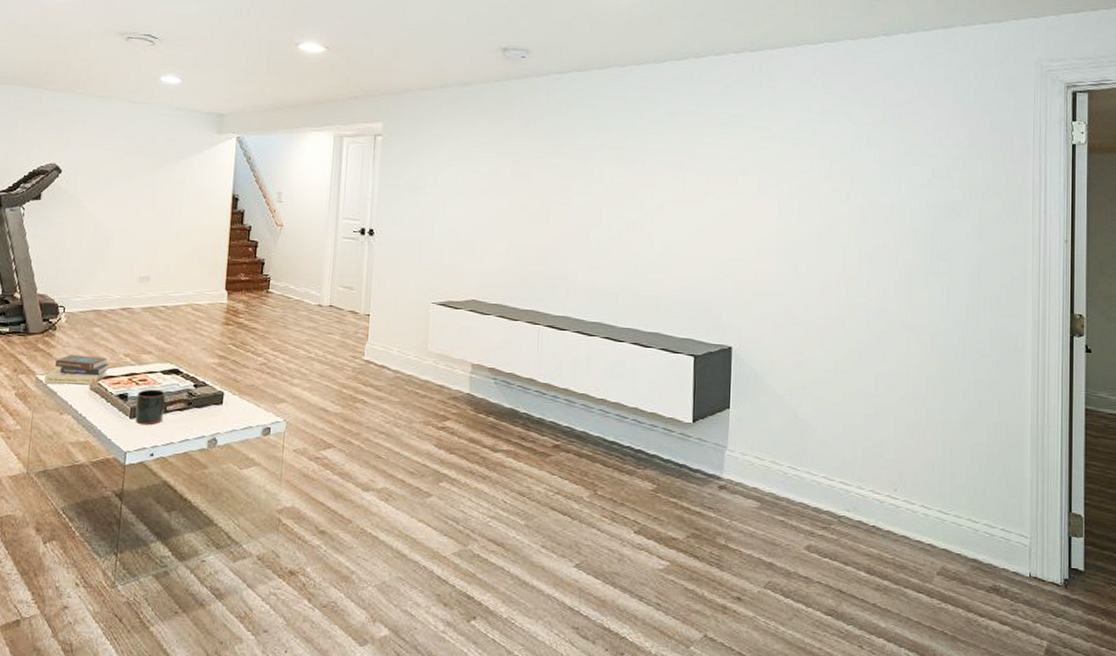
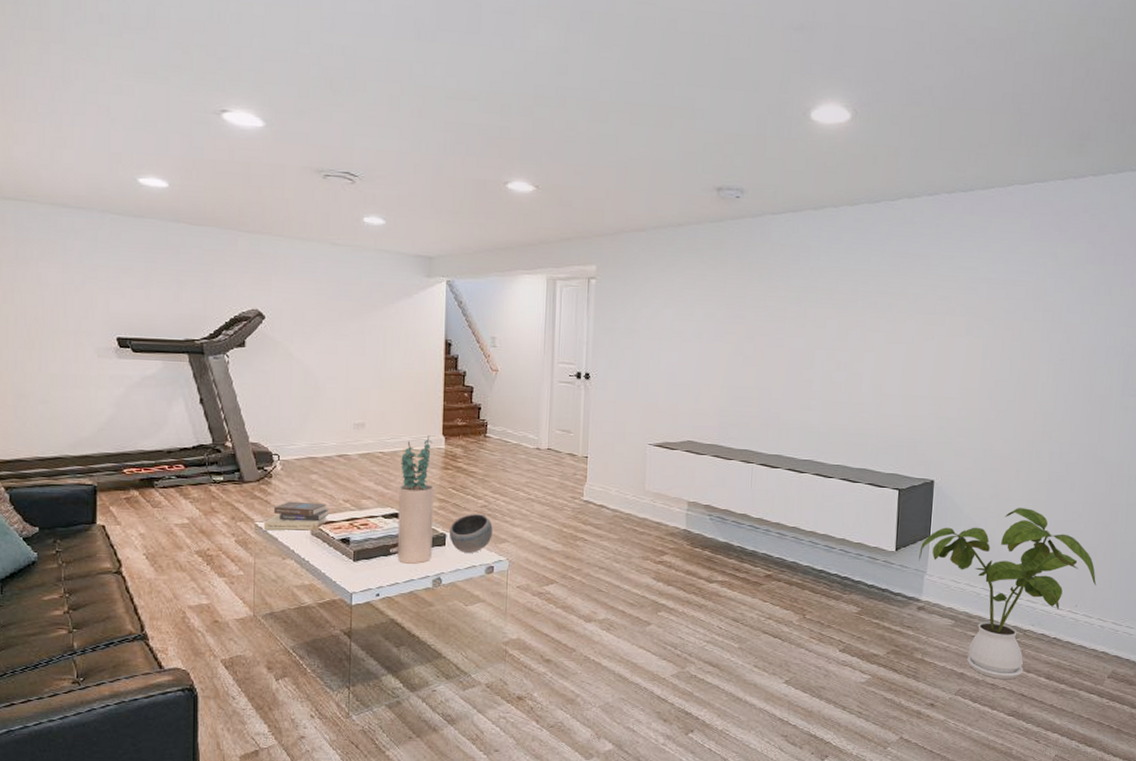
mug: present [135,389,166,425] -> none [359,533,388,567]
vase: none [173,290,215,423] -> present [397,435,434,564]
bowl: none [226,372,271,413] -> present [449,514,493,553]
house plant: none [718,379,917,573] -> present [919,508,1097,680]

